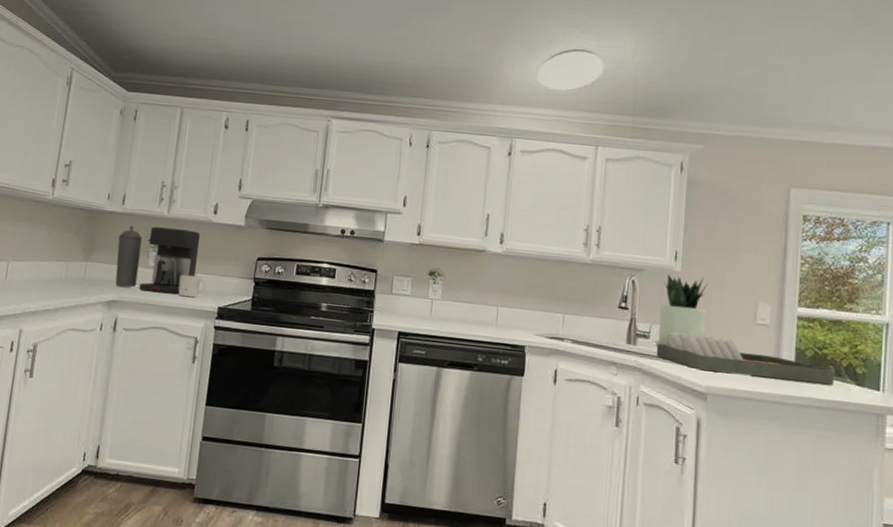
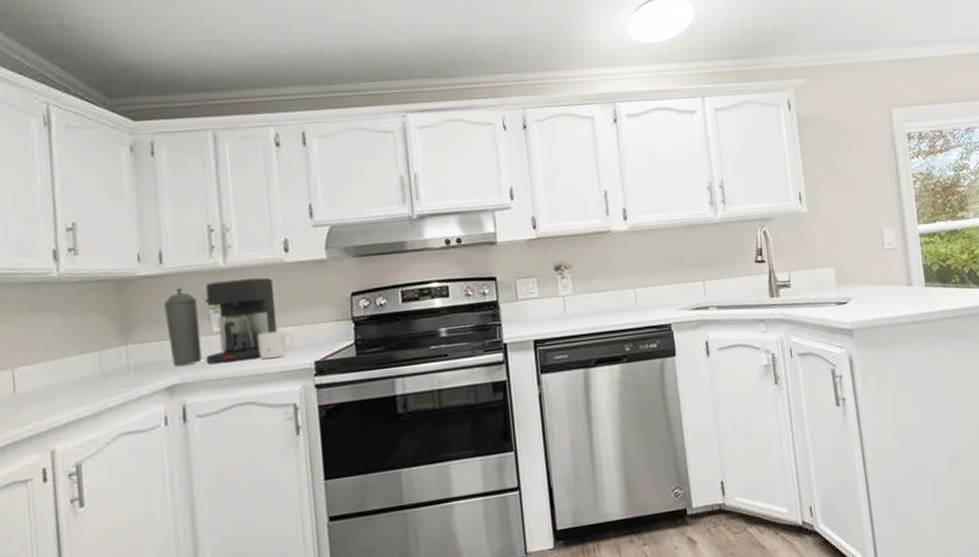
planter: present [653,274,708,346] -> none [794,213,841,292]
sushi platter: present [656,332,834,385] -> none [798,270,961,308]

